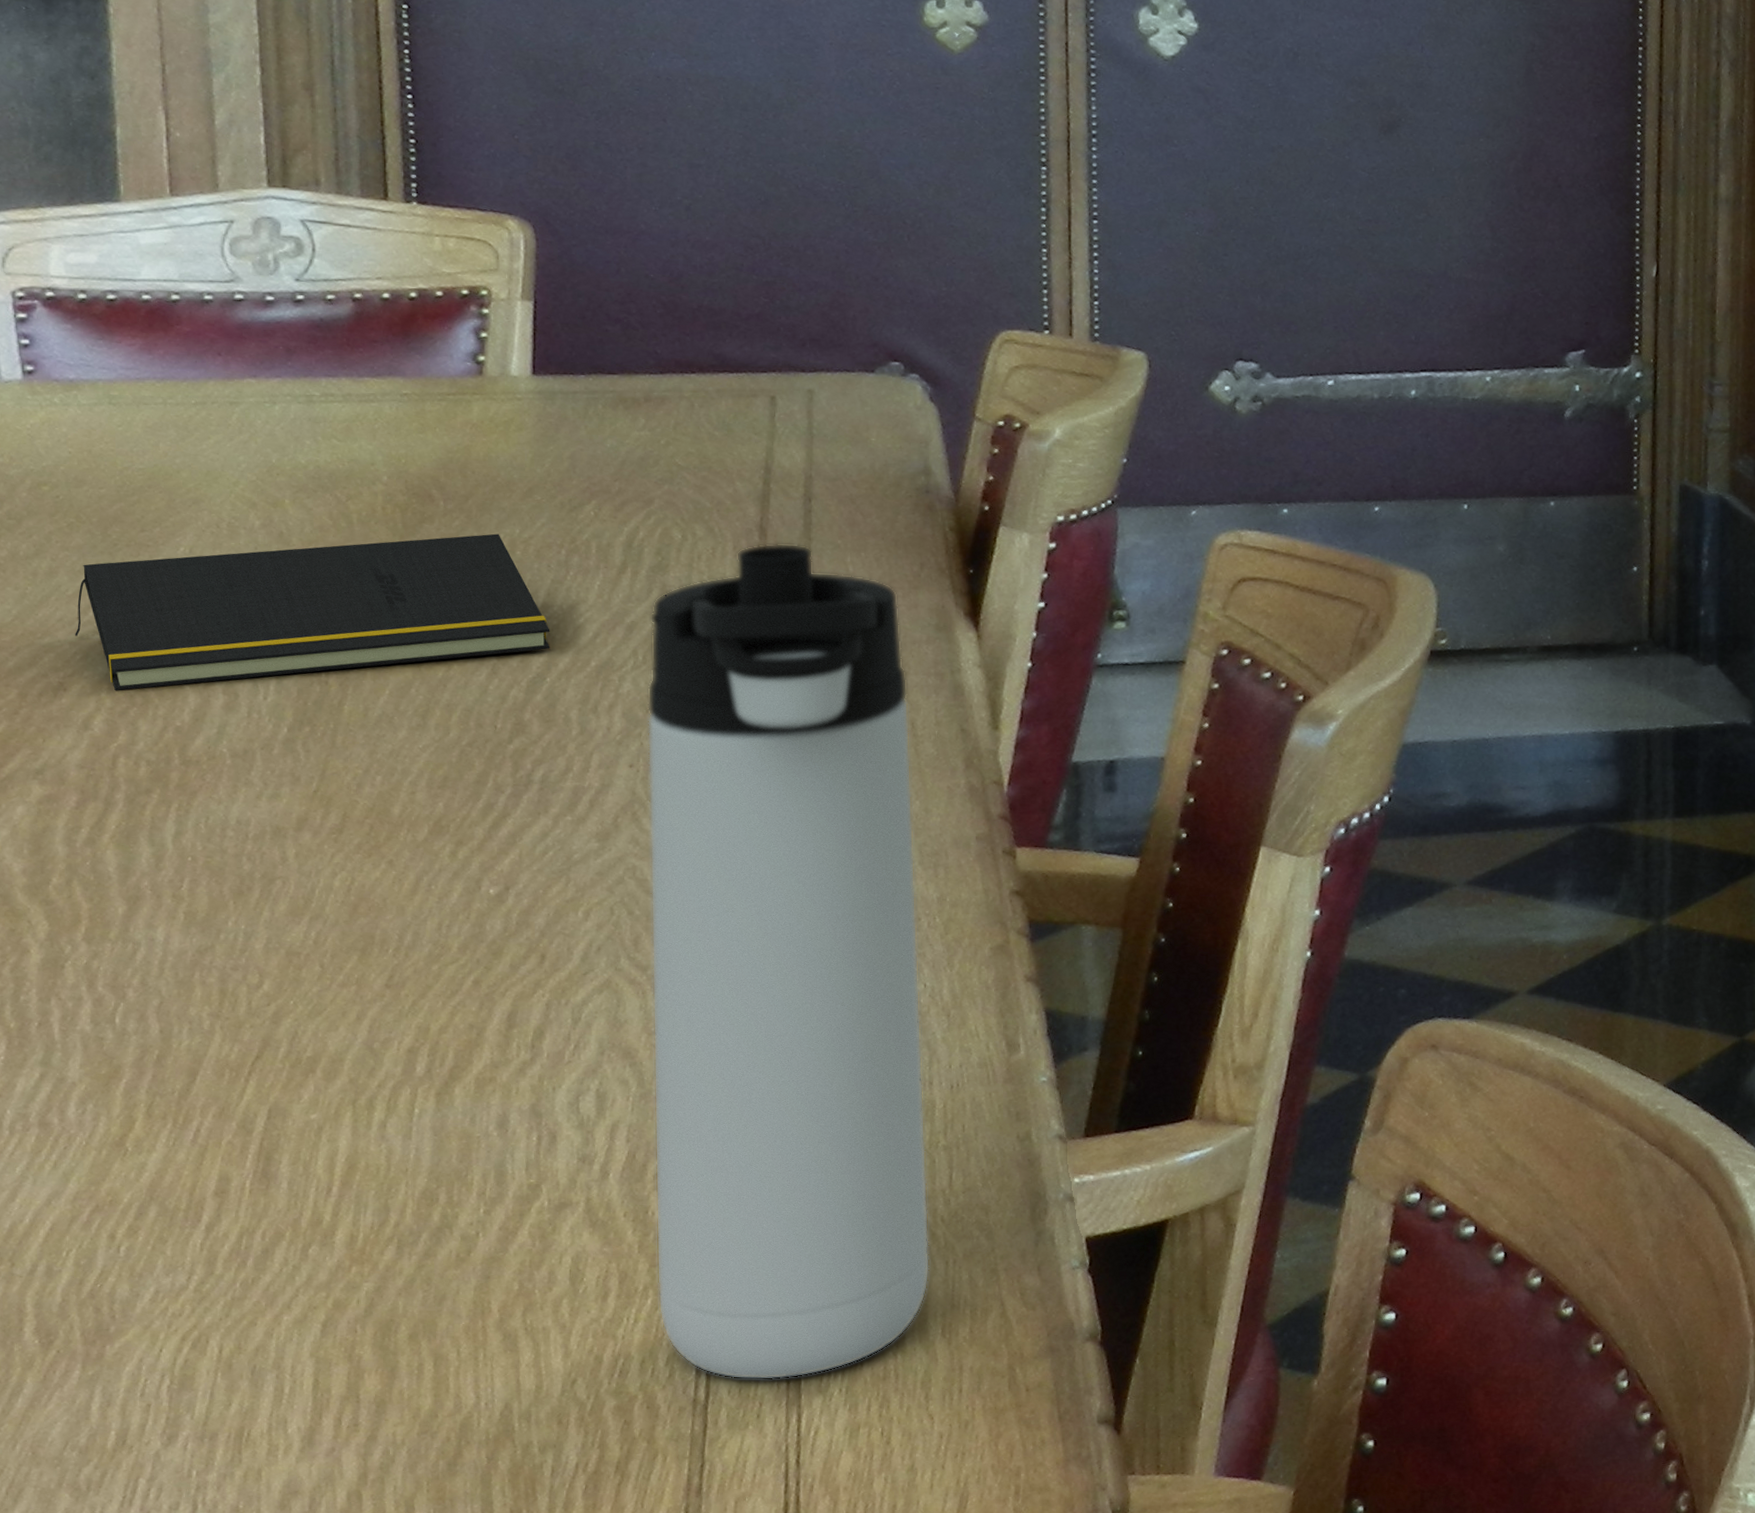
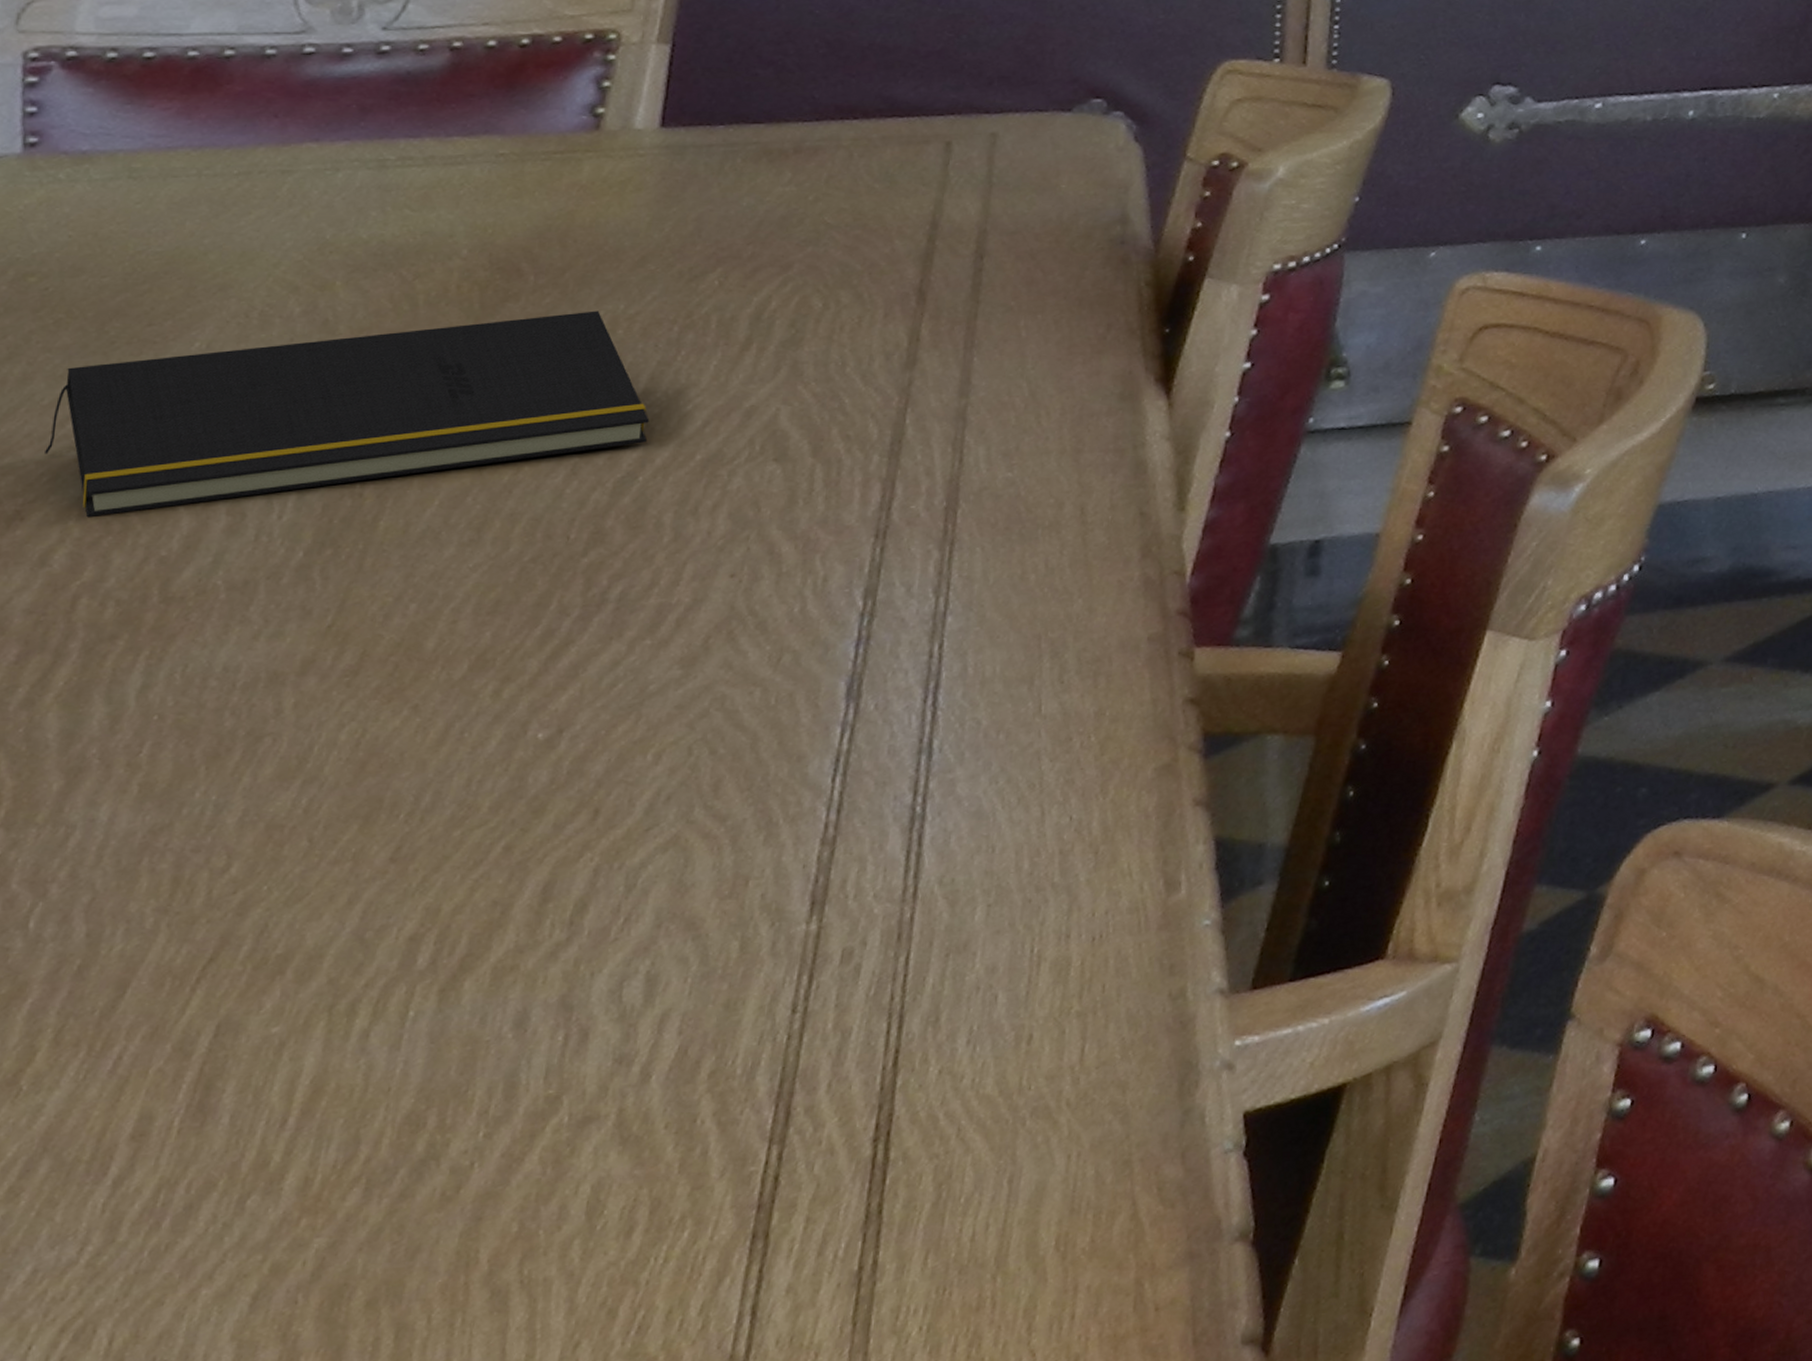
thermos bottle: present [647,543,930,1380] -> none [696,308,1080,1325]

